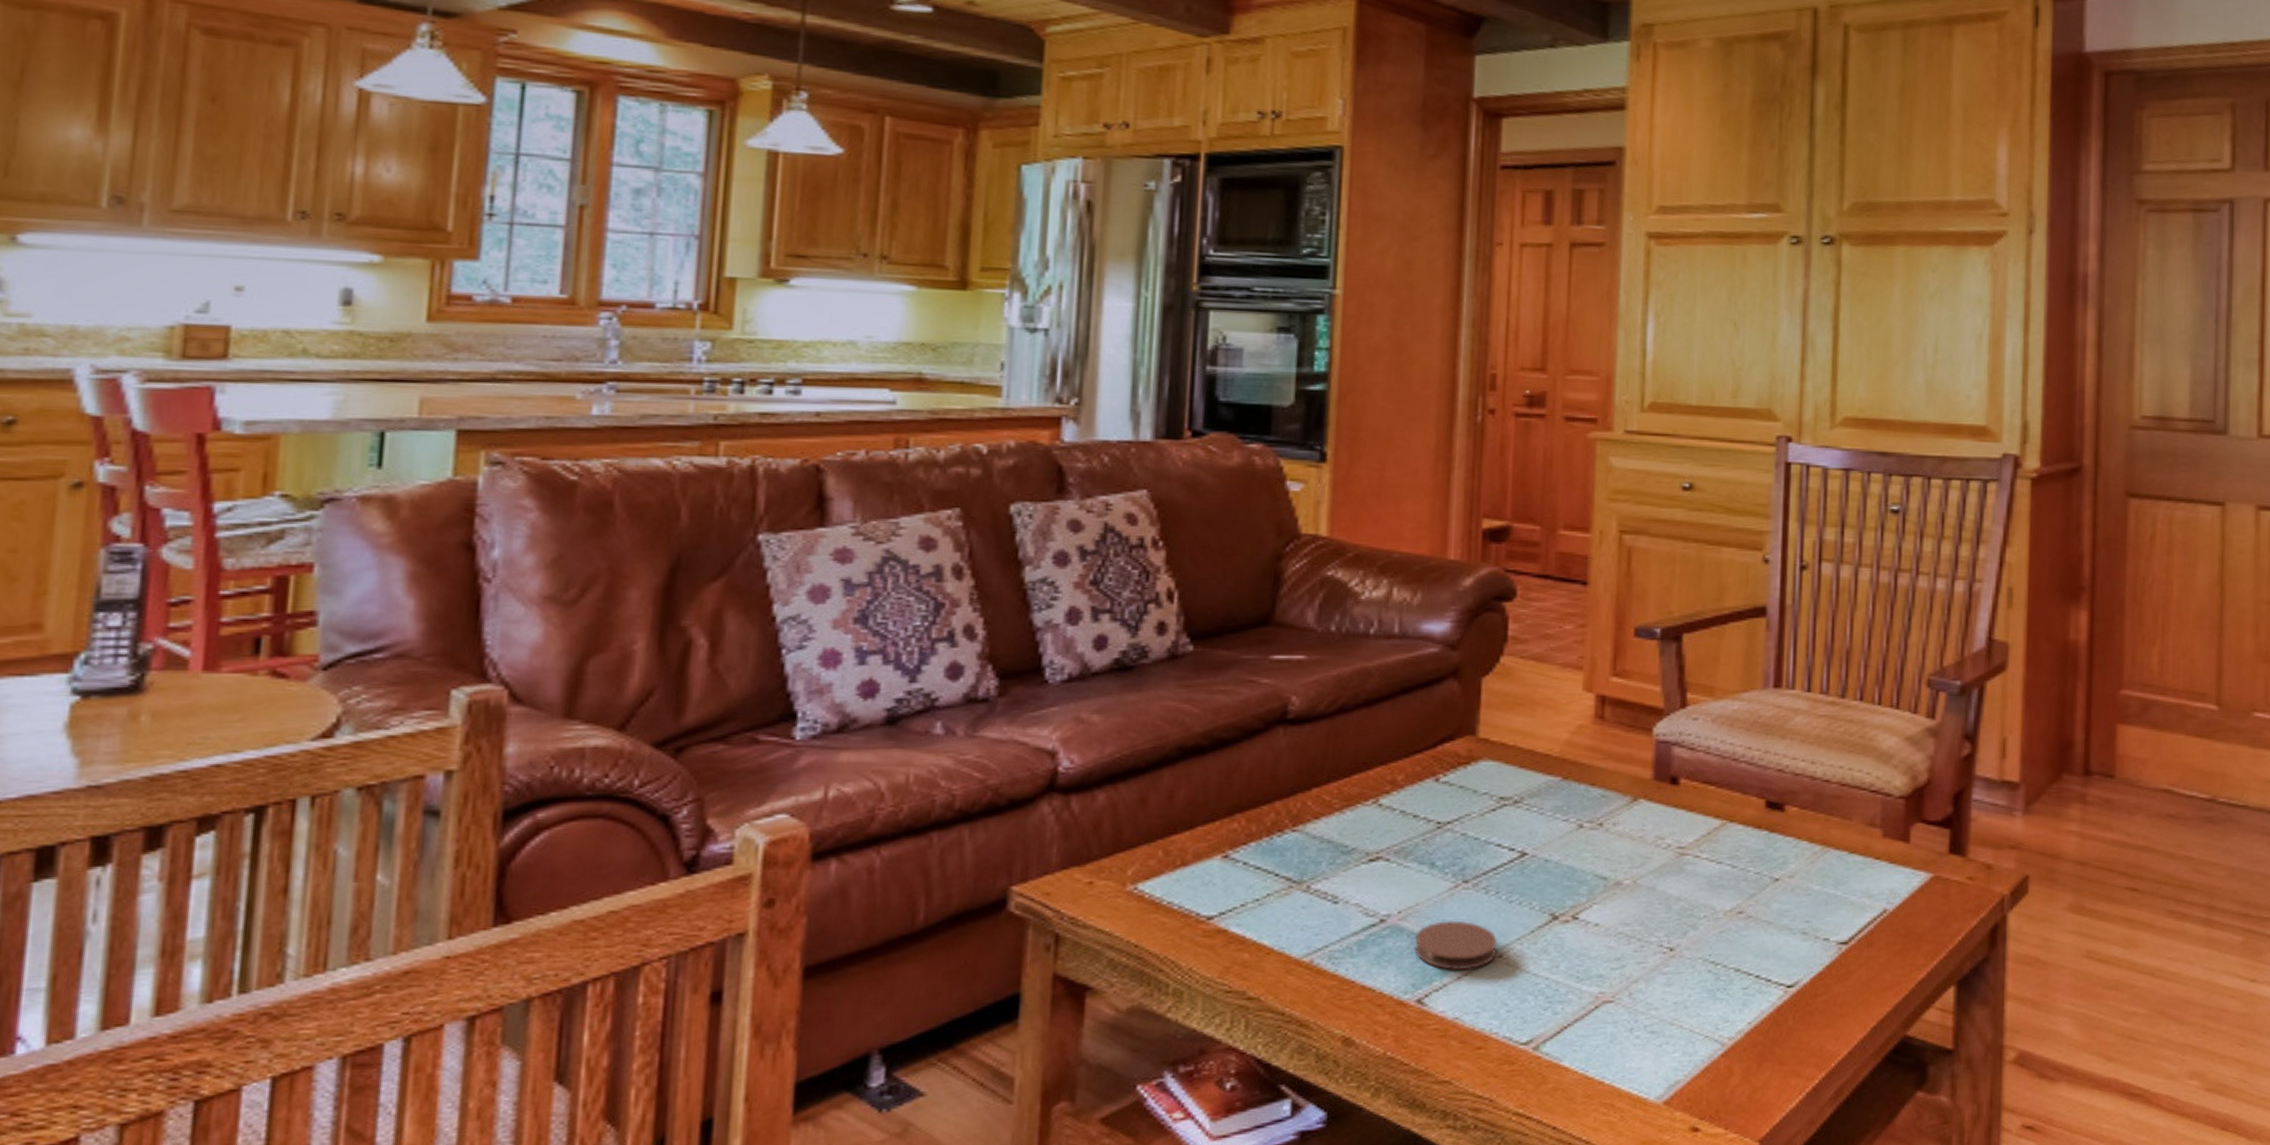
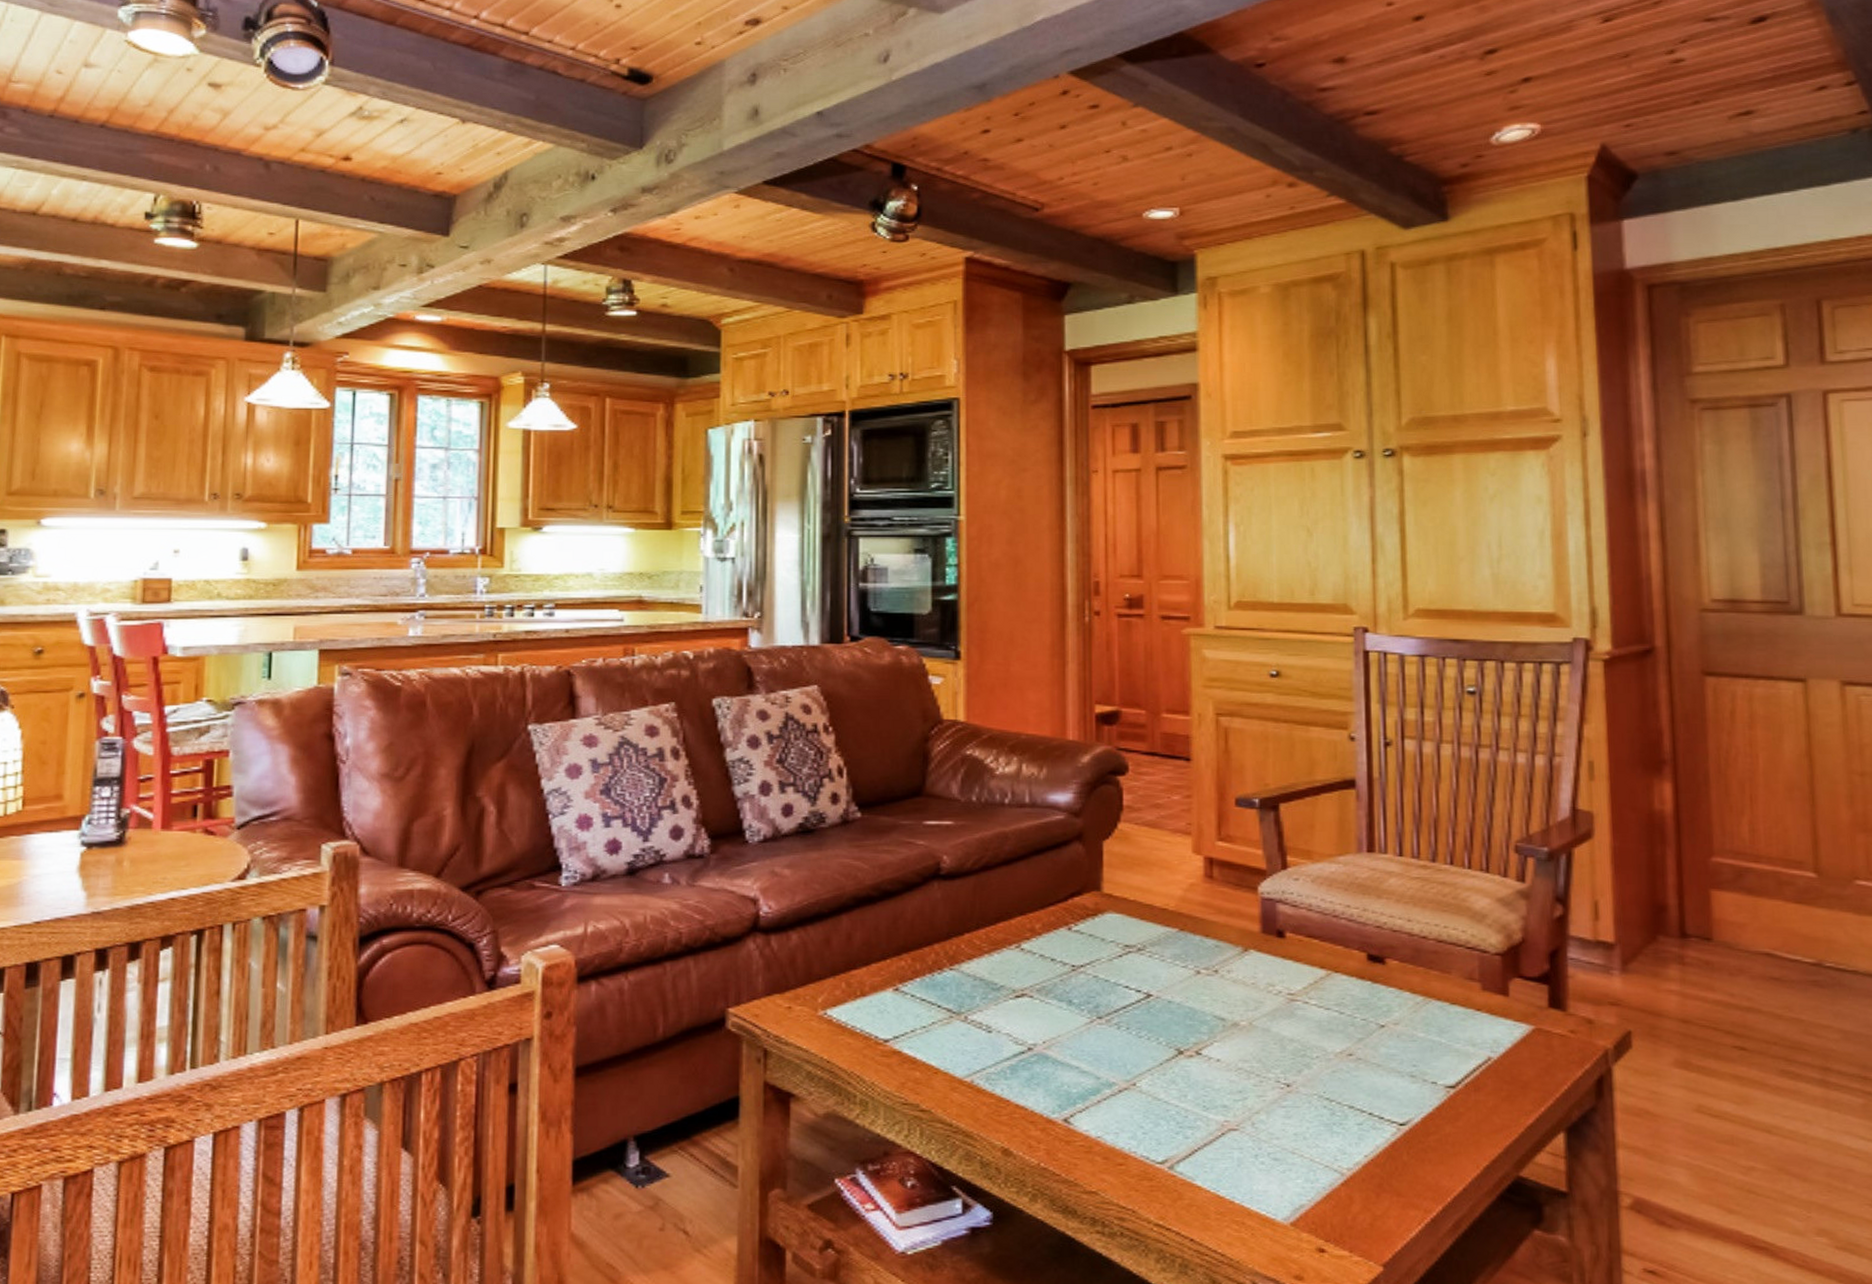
coaster: present [1414,920,1498,971] -> none [1059,1051,1132,1096]

